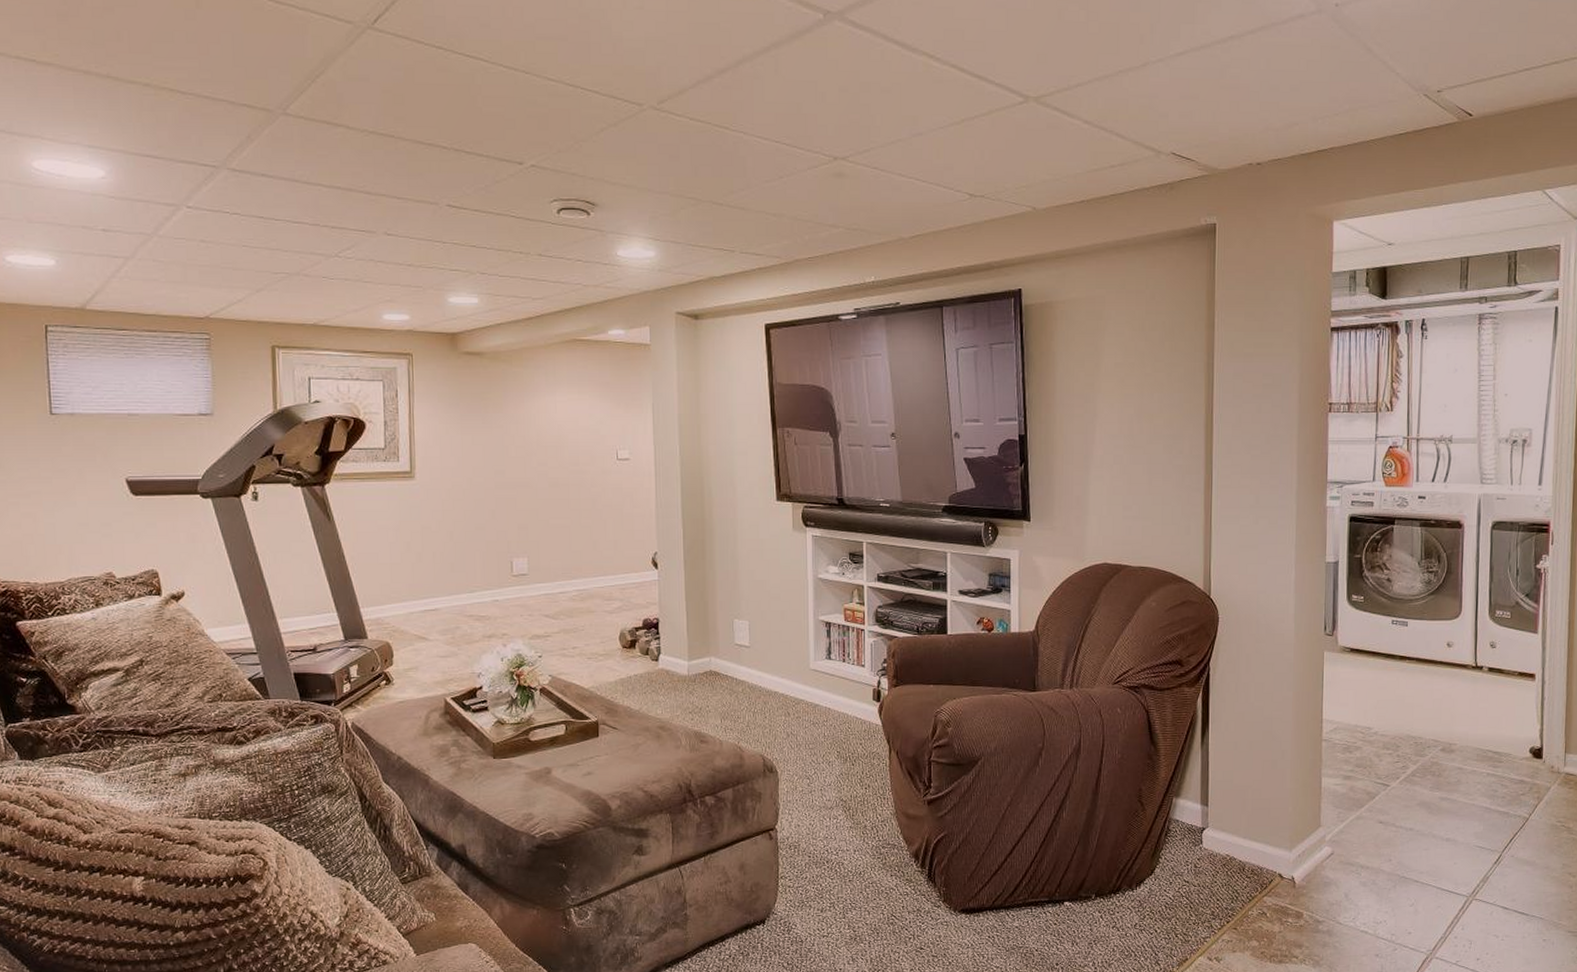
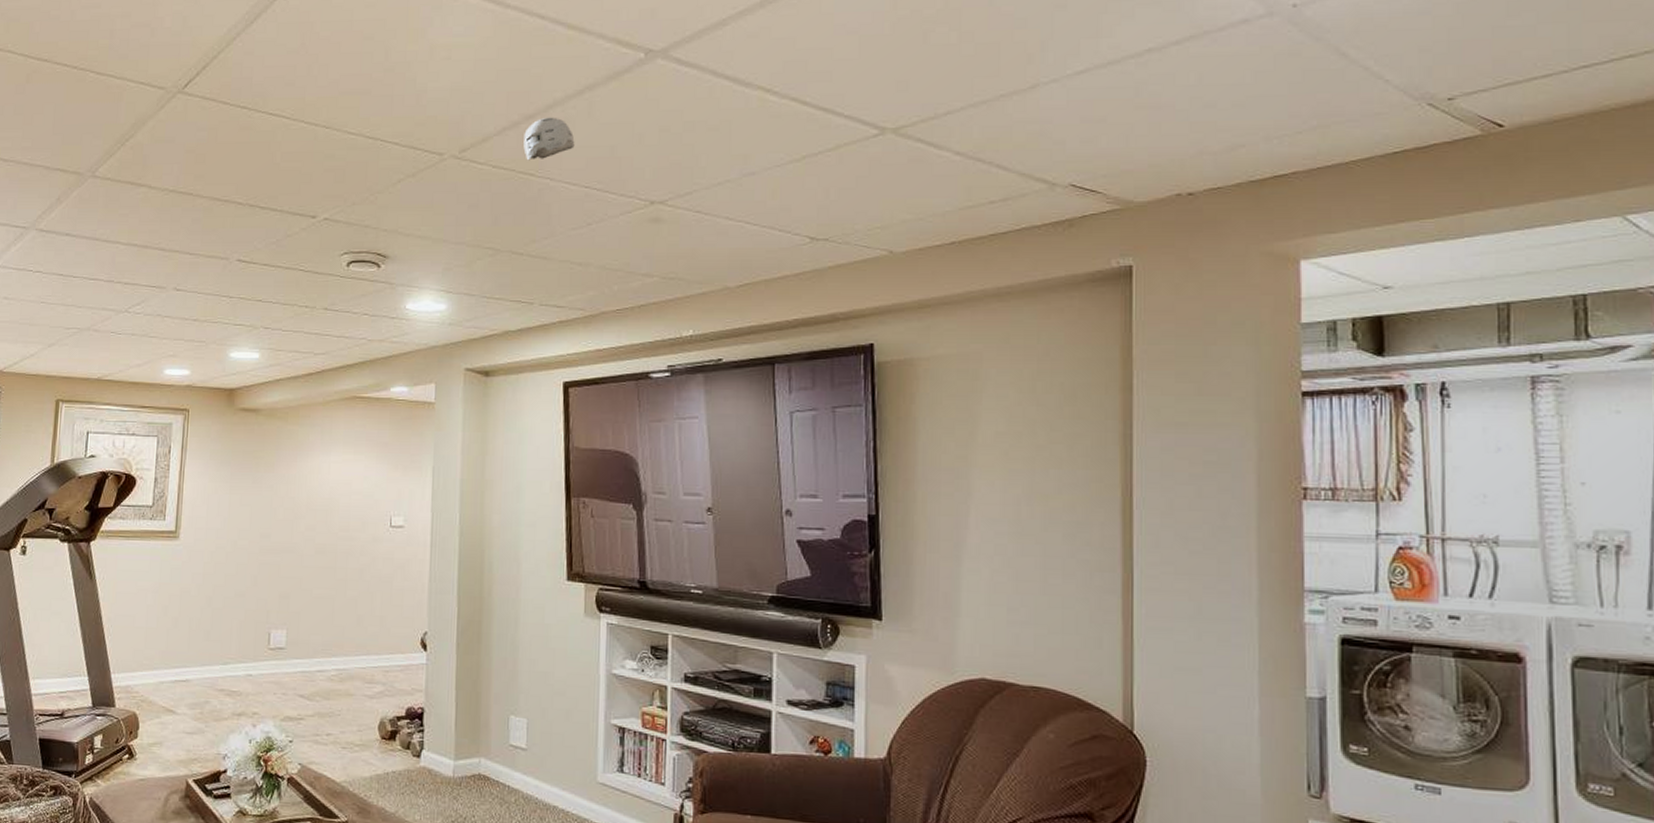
smoke detector: none [717,72,764,114] -> present [523,117,575,161]

